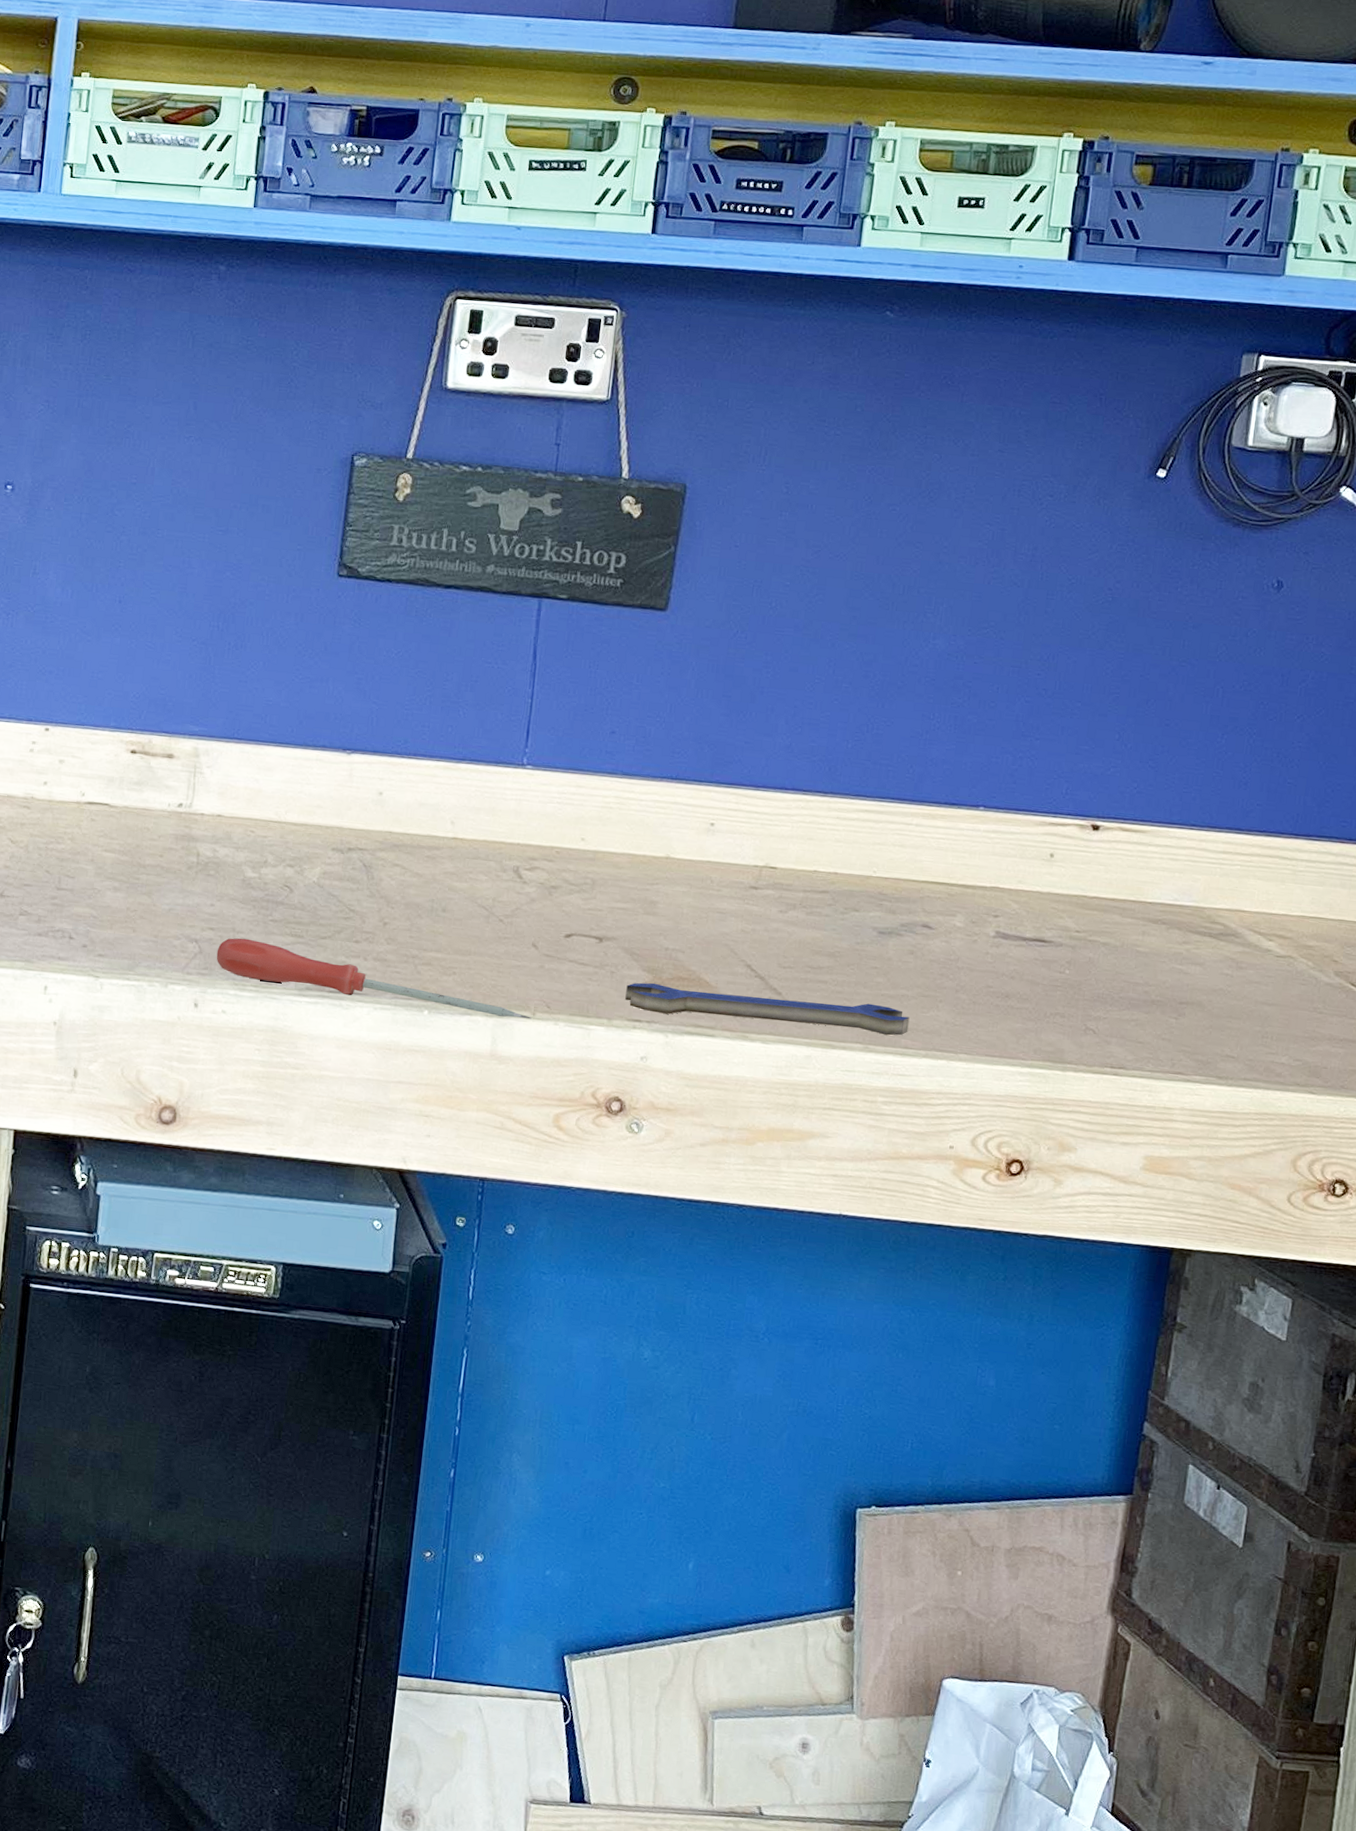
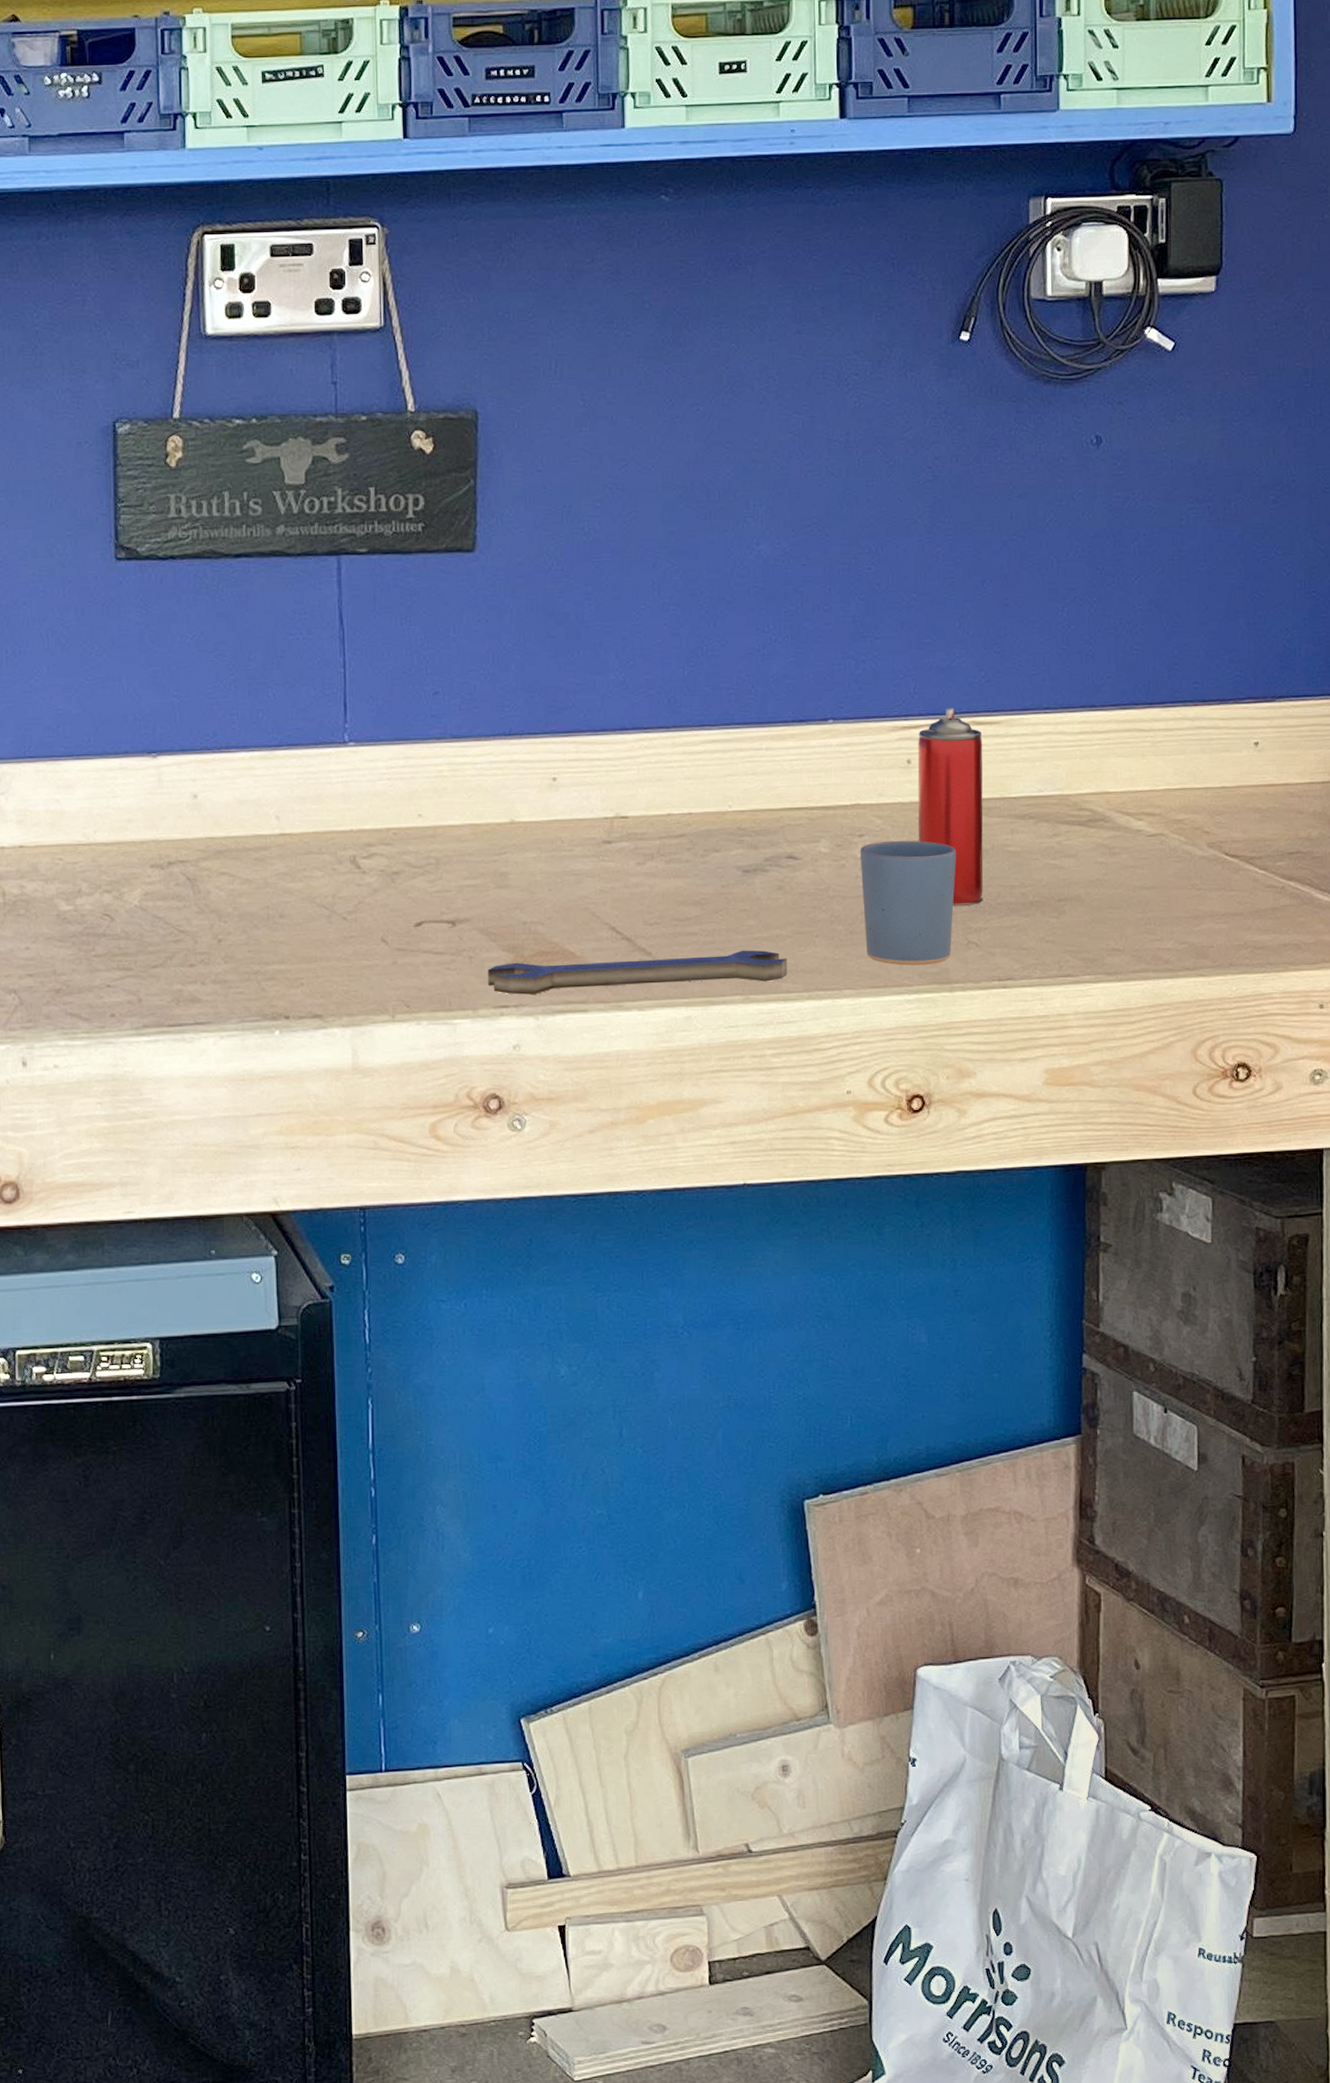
screwdriver: present [216,938,532,1020] -> none [39,980,392,1027]
mug: none [986,924,1086,1044] -> present [860,840,956,966]
aerosol can: none [1050,811,1127,995] -> present [917,708,984,907]

